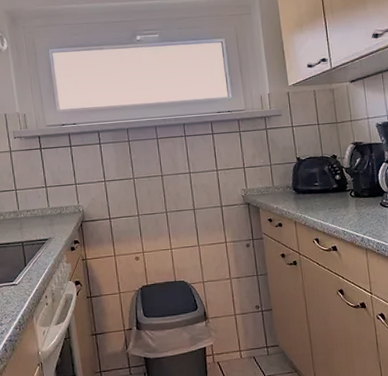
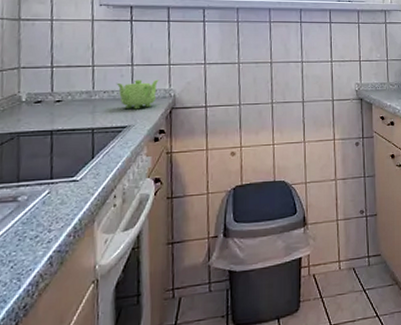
teapot: none [35,198,69,224] -> present [116,79,159,110]

